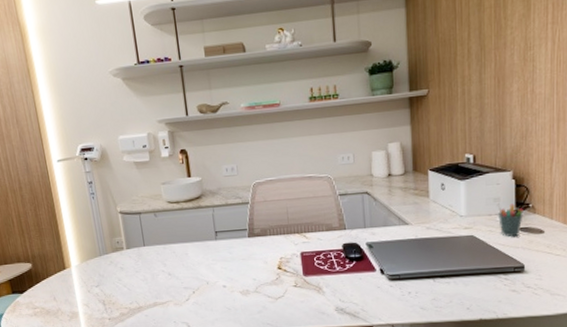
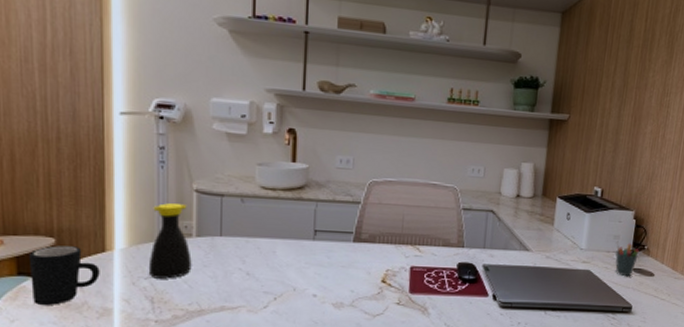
mug: none [16,267,66,314] -> present [28,245,100,305]
bottle: none [92,225,128,286] -> present [148,203,192,279]

